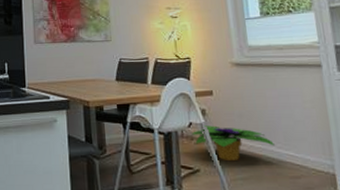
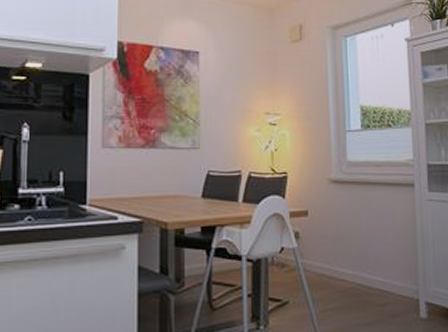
potted plant: present [191,125,275,160] -> none [282,250,365,290]

